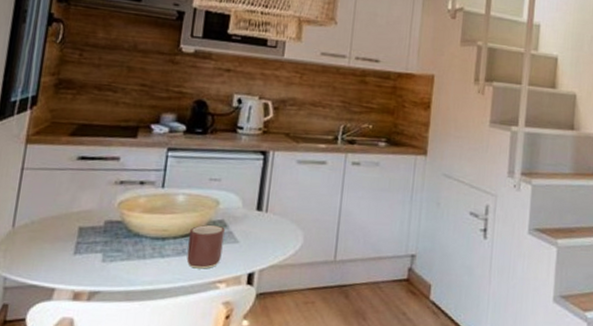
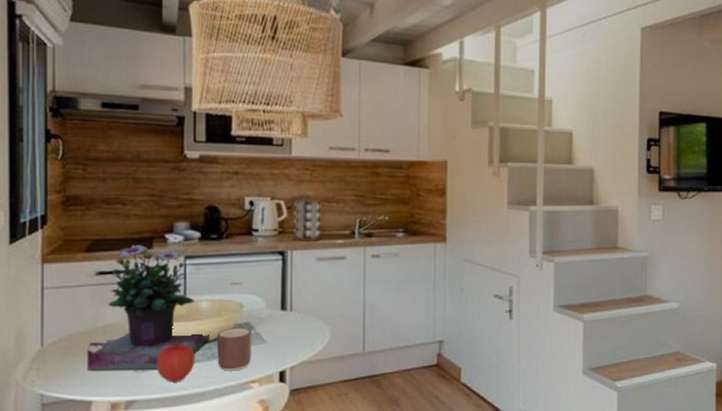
potted flower: none [54,133,184,261] -> present [86,245,211,370]
fruit: none [124,235,166,276] -> present [157,343,195,383]
spice rack: none [276,94,309,144] -> present [293,191,323,241]

